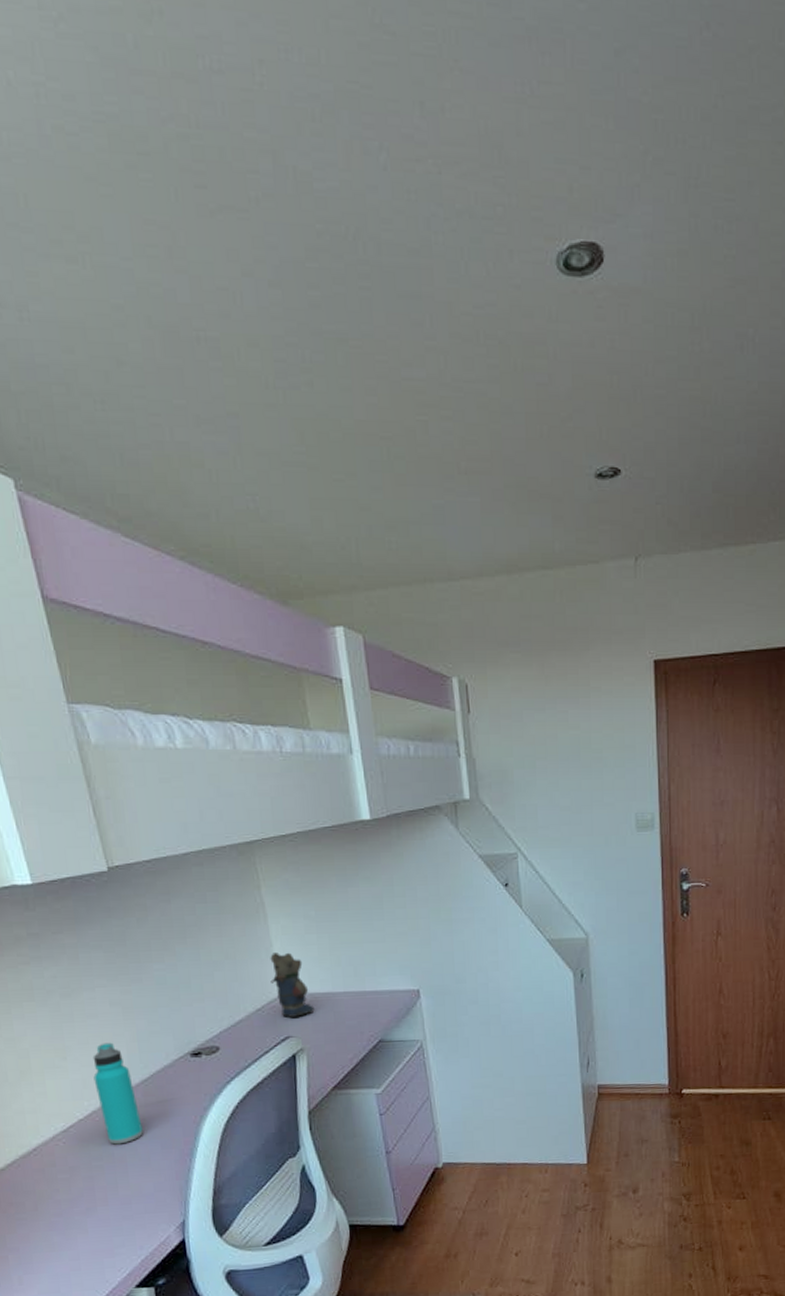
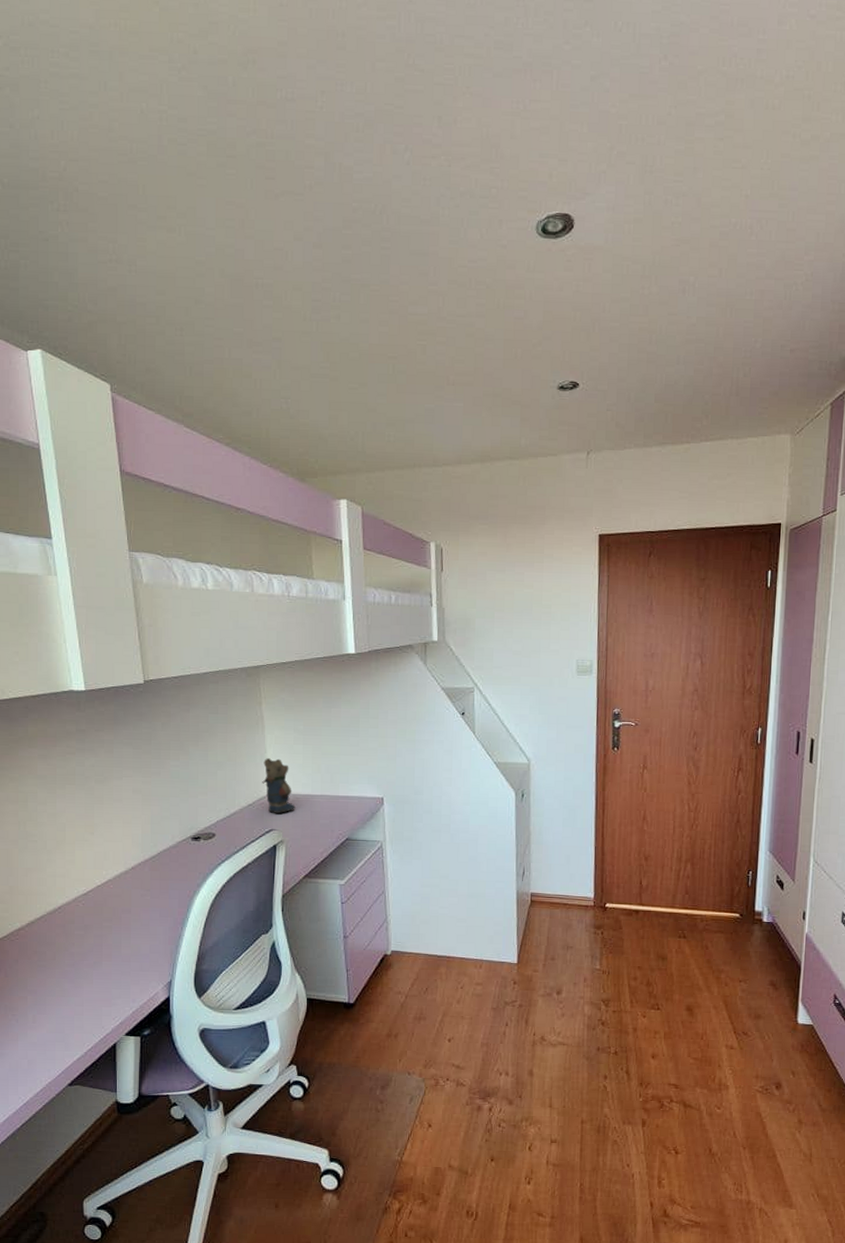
water bottle: present [93,1042,143,1145] -> none [113,823,147,910]

